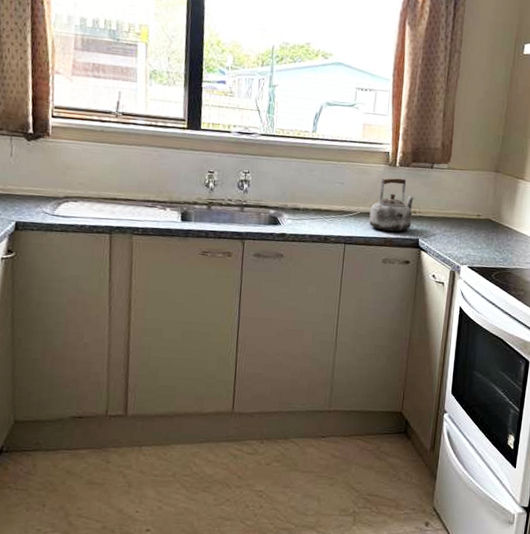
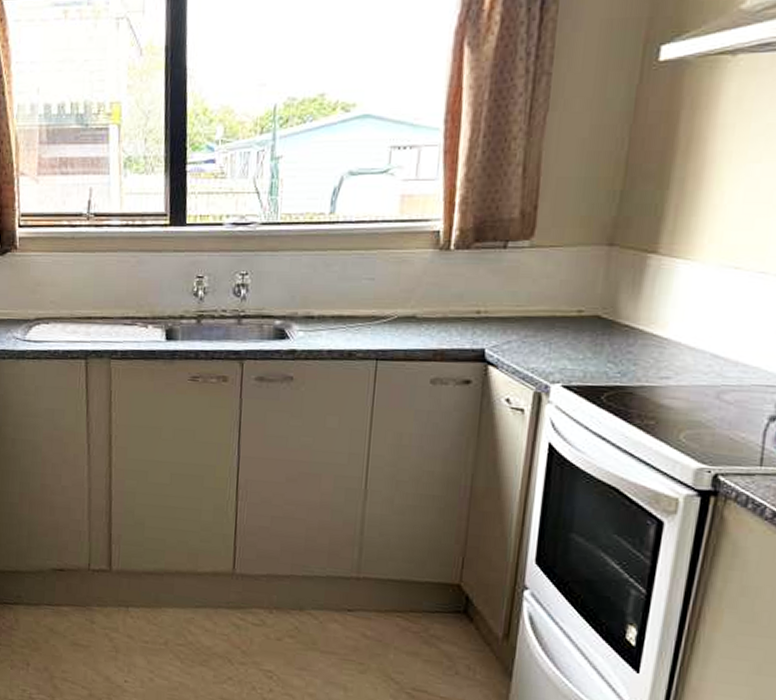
kettle: present [369,178,415,232] -> none [410,266,479,341]

